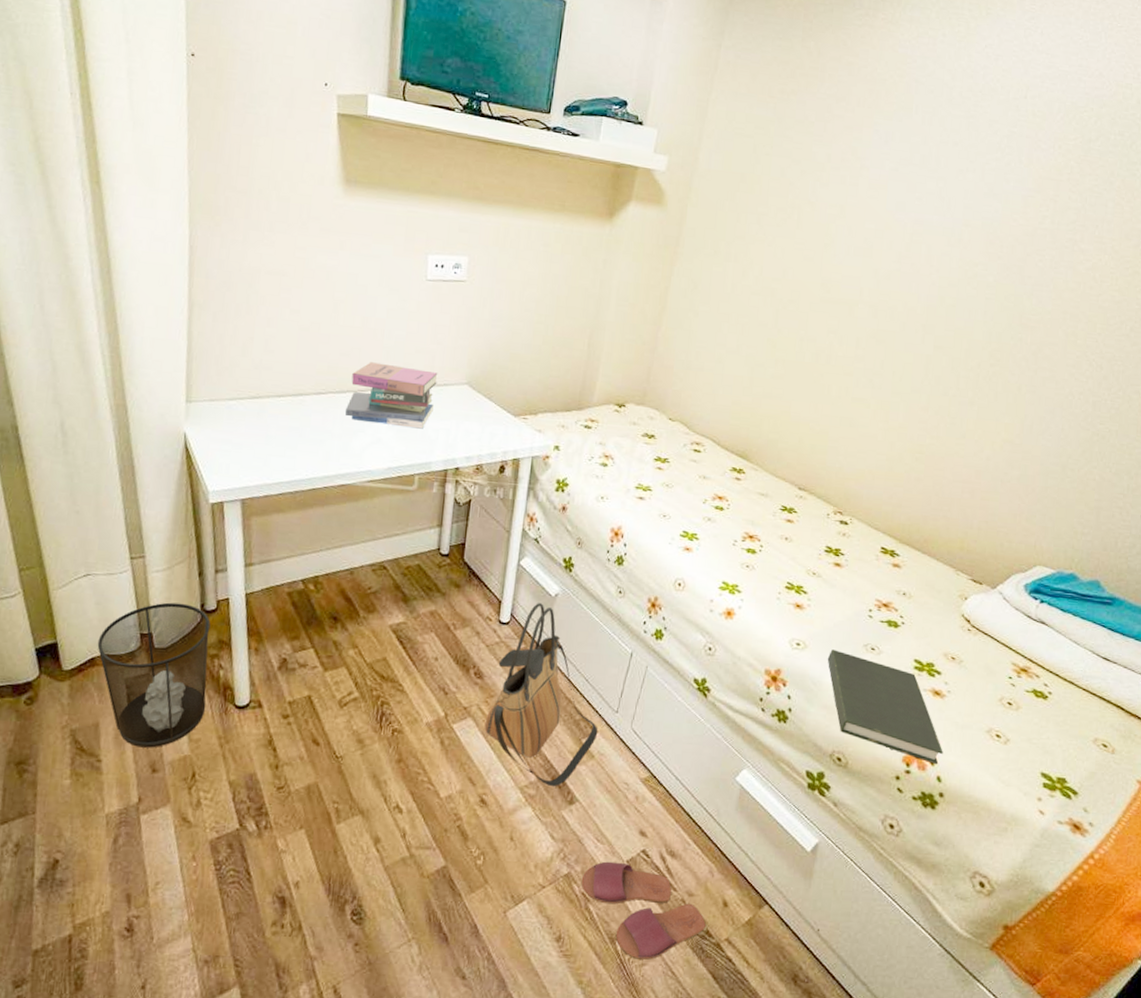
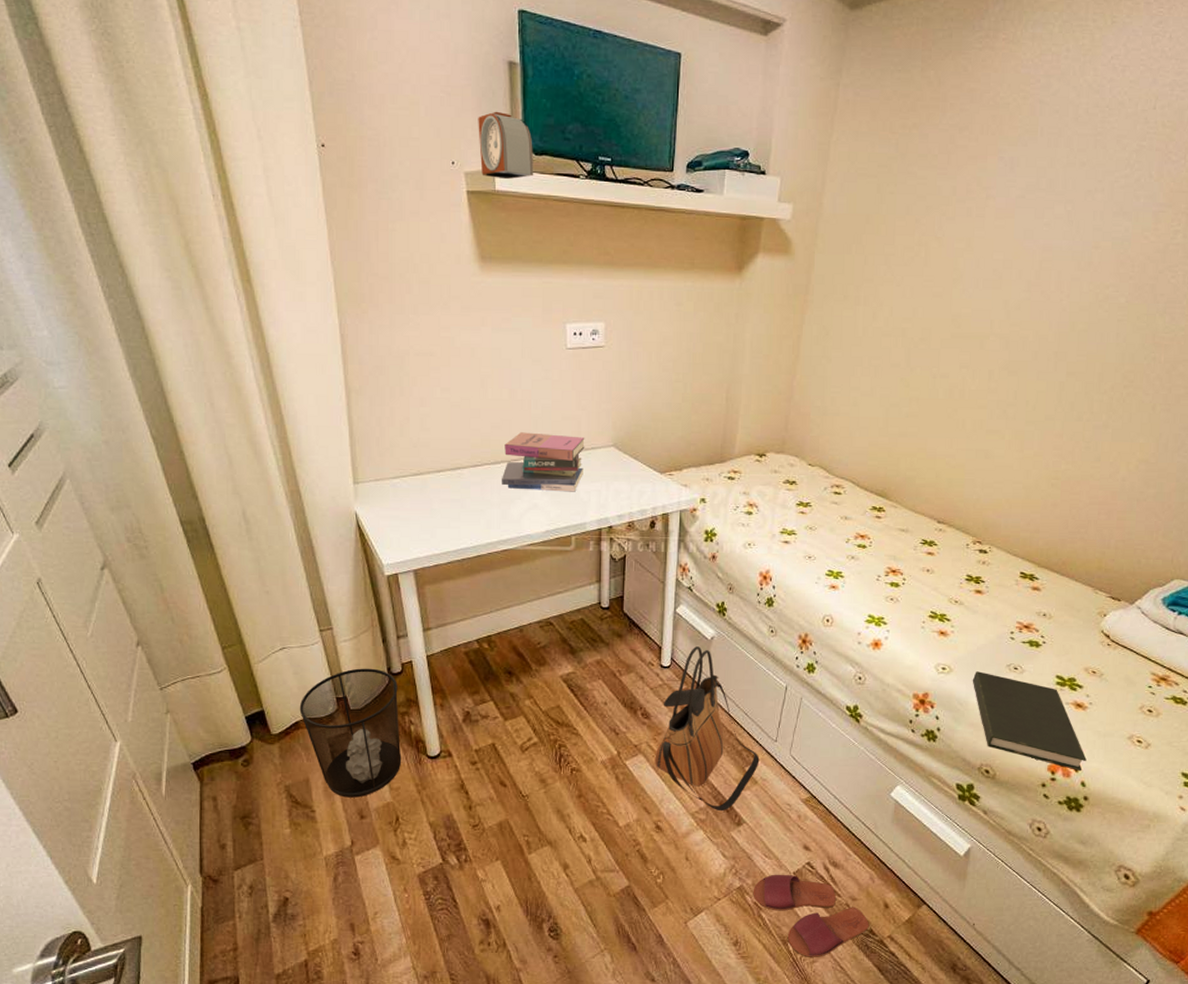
alarm clock: none [354,38,410,106] -> present [478,111,534,180]

